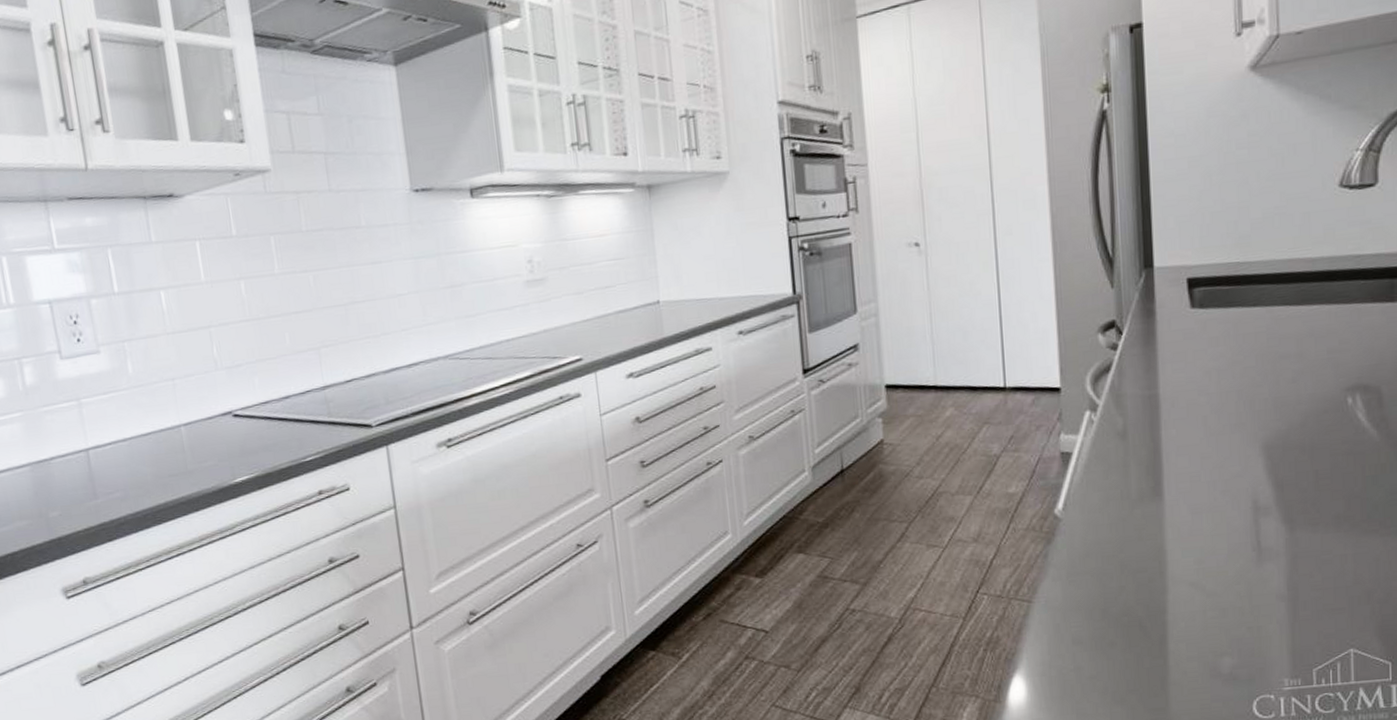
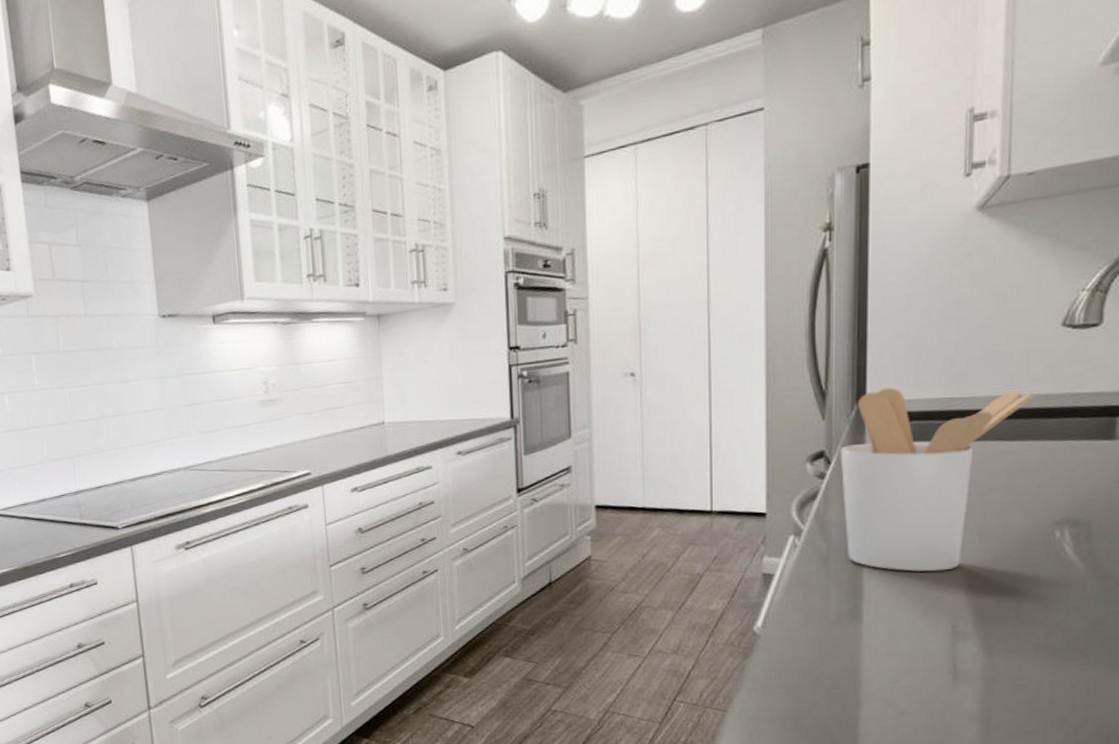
utensil holder: none [1131,253,1321,445] -> present [840,387,1038,572]

